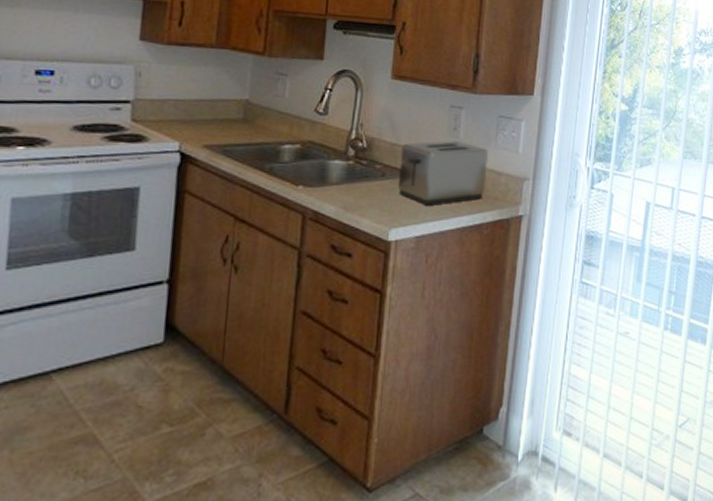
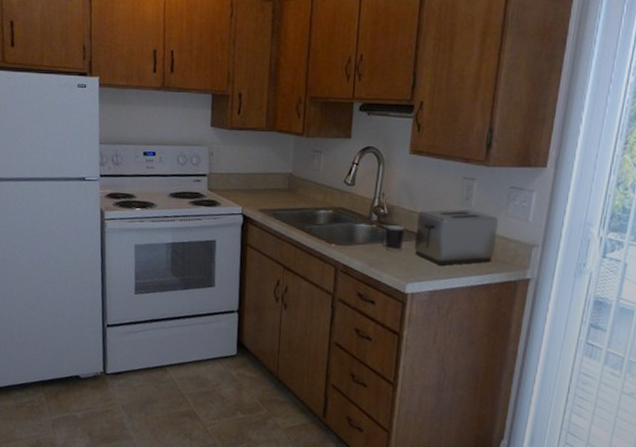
mug: none [359,161,388,191] -> present [381,225,406,251]

